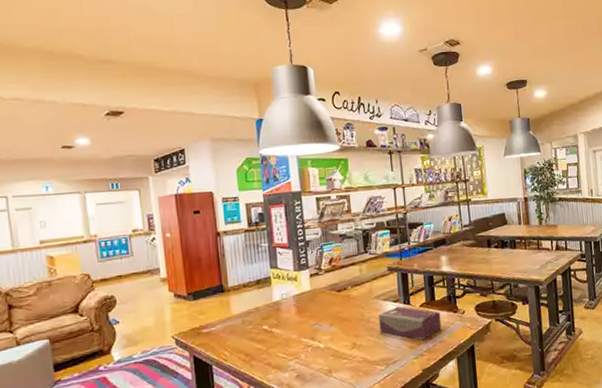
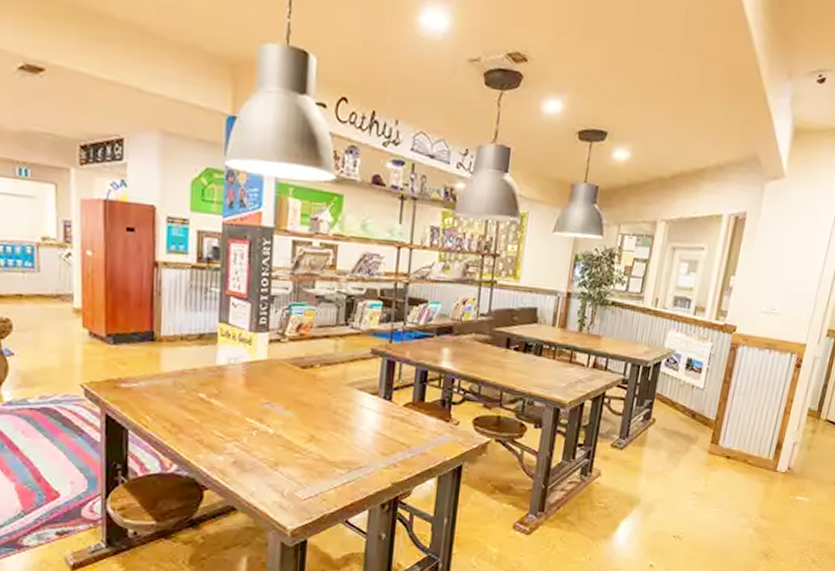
tissue box: present [378,306,442,341] -> none [347,400,428,448]

